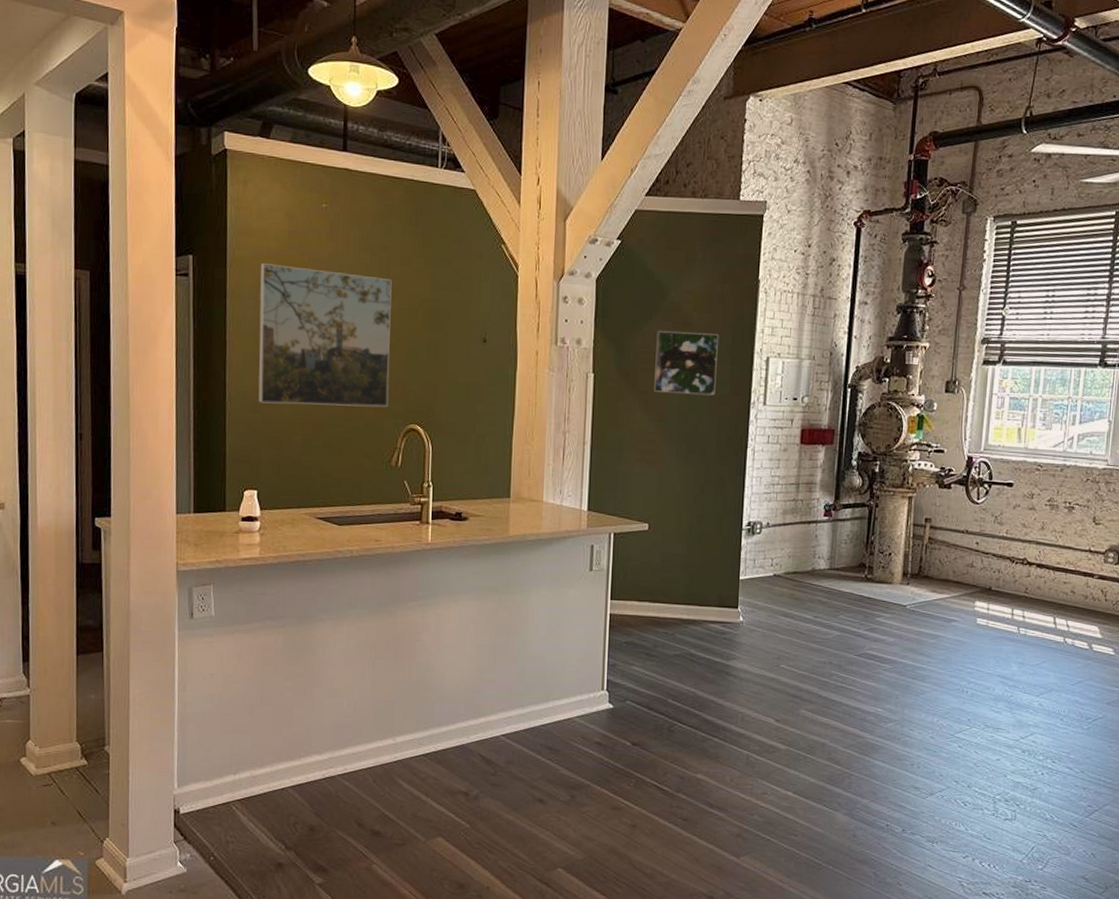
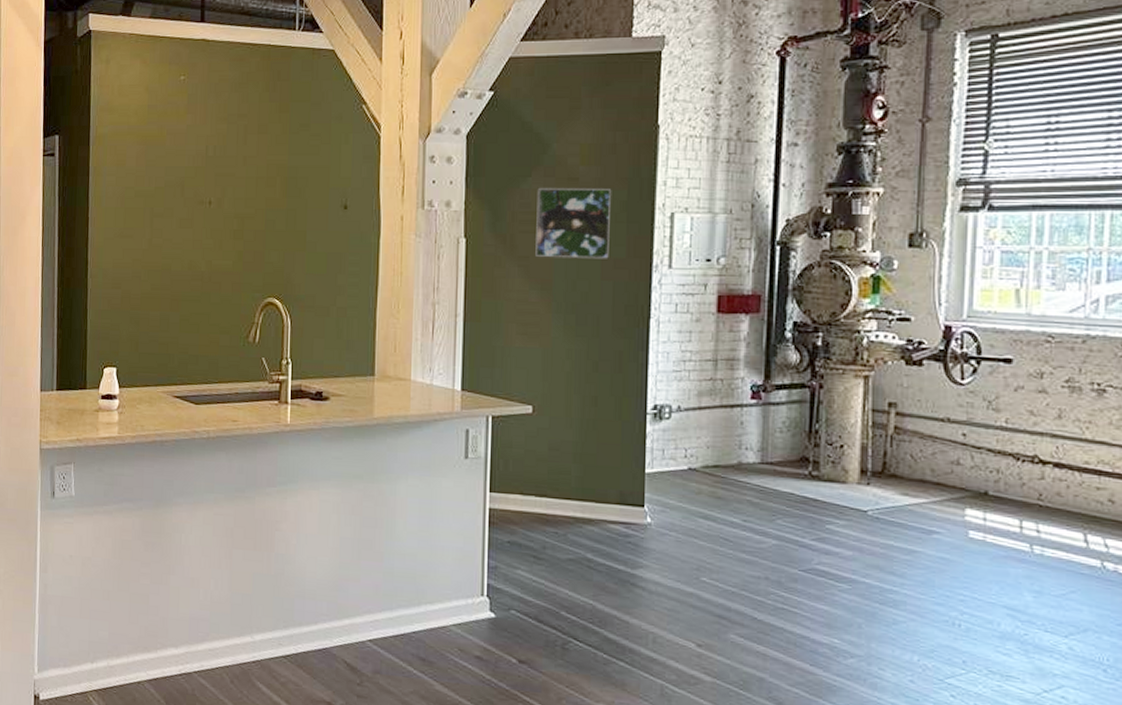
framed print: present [258,263,392,407] -> none [118,139,249,281]

